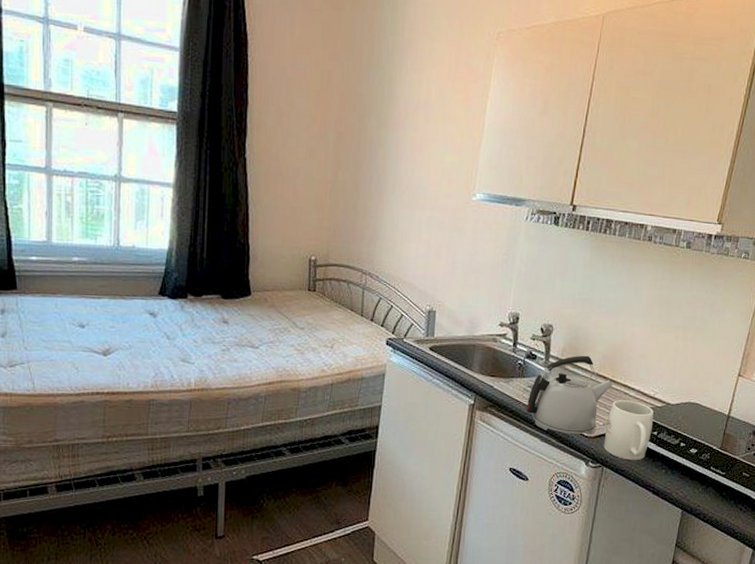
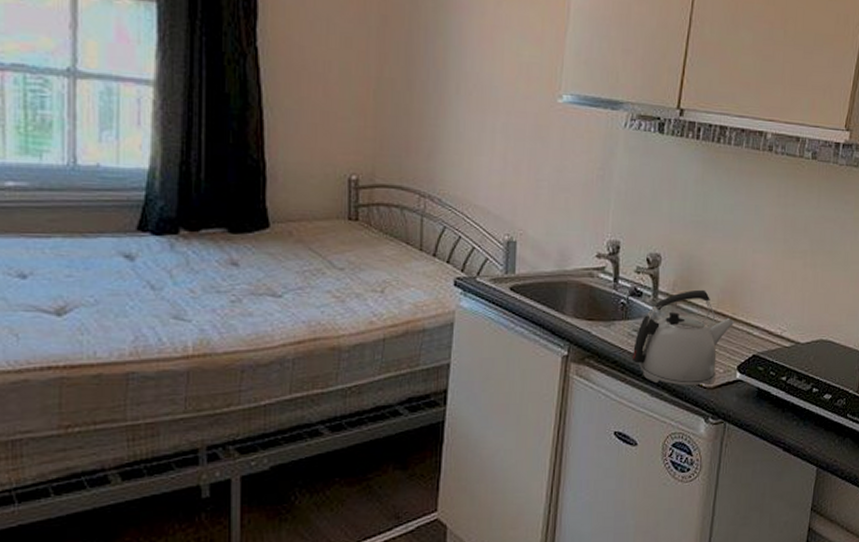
mug: present [603,400,654,461] -> none [725,341,781,413]

